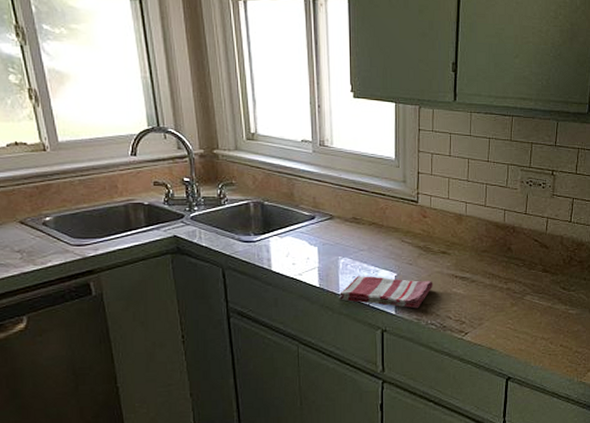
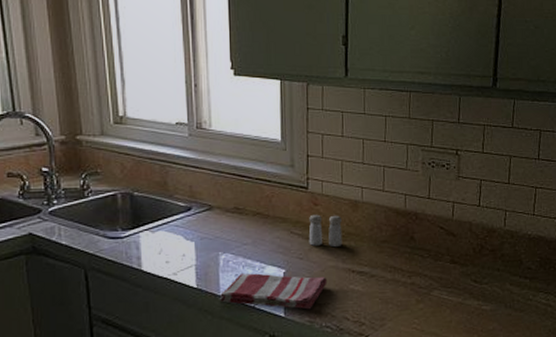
salt and pepper shaker: none [417,225,447,254] -> present [308,214,342,246]

